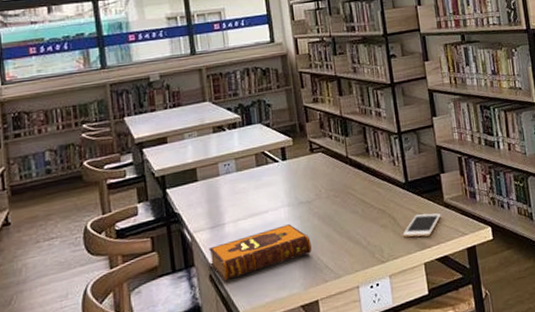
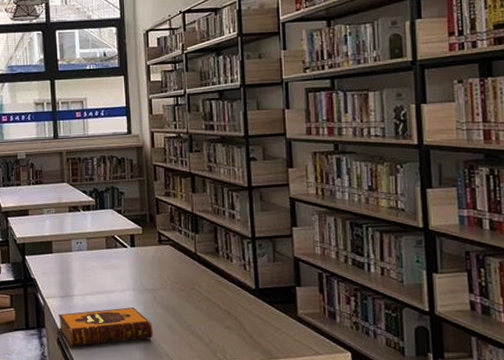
cell phone: present [403,213,441,238] -> none [248,323,293,347]

